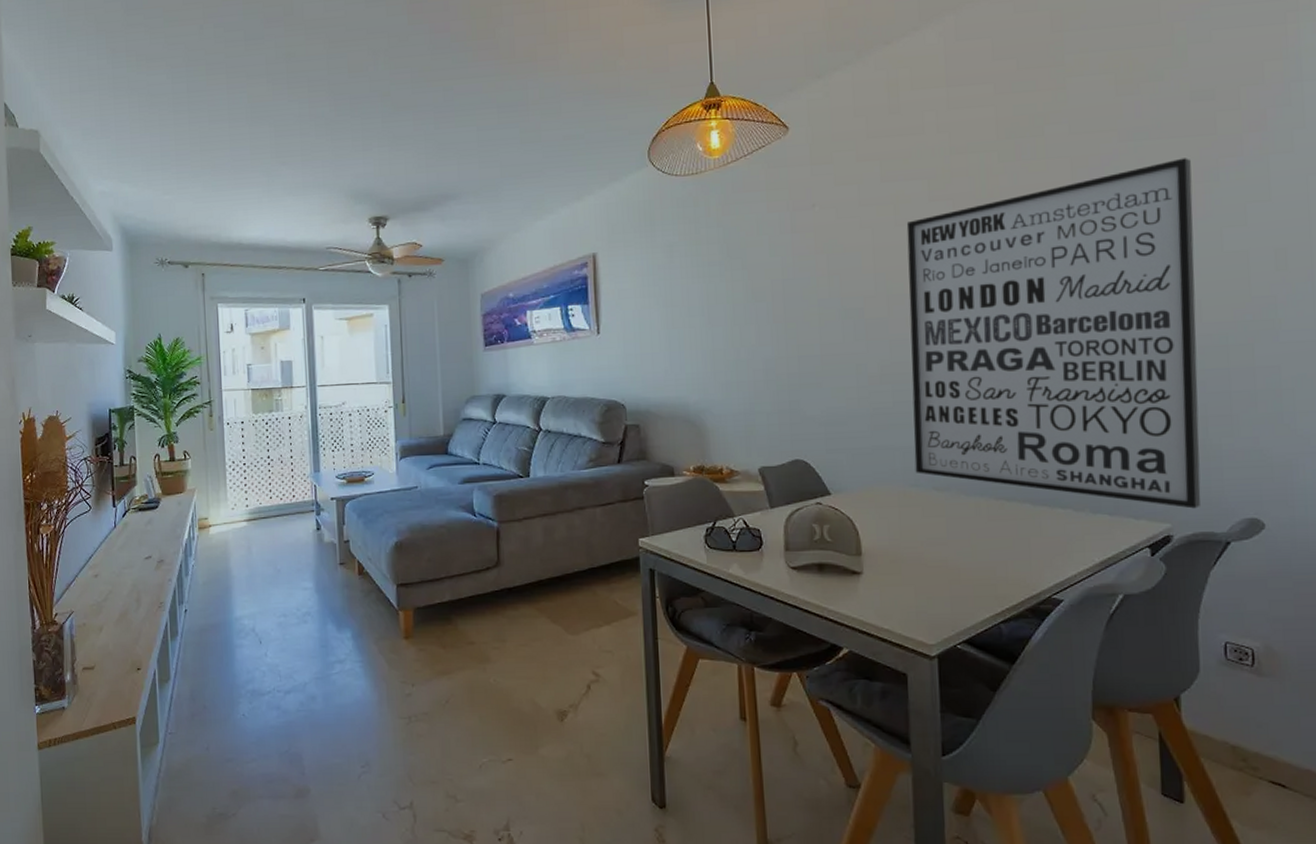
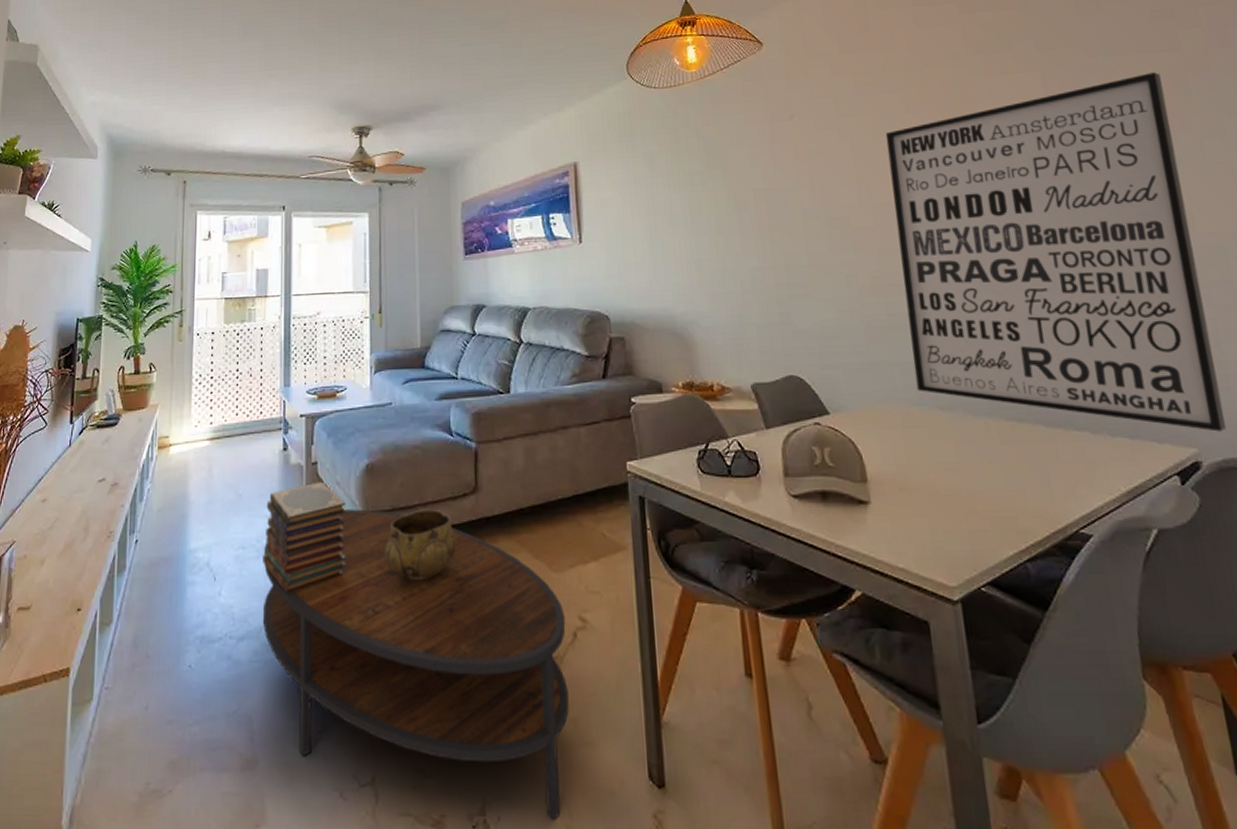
book stack: none [303,557,381,654] -> present [263,481,347,594]
coffee table: none [304,581,583,833] -> present [262,509,569,819]
decorative bowl: none [415,581,482,643] -> present [385,509,457,581]

